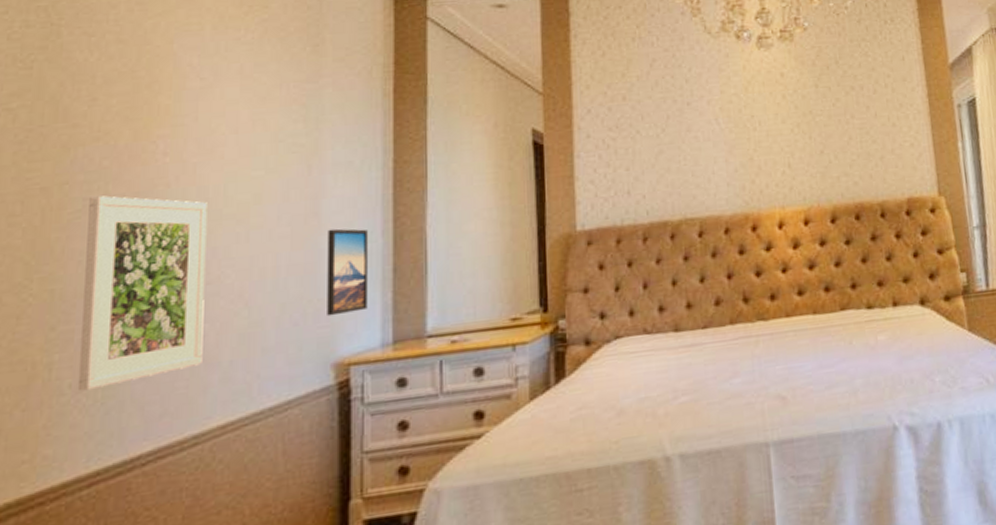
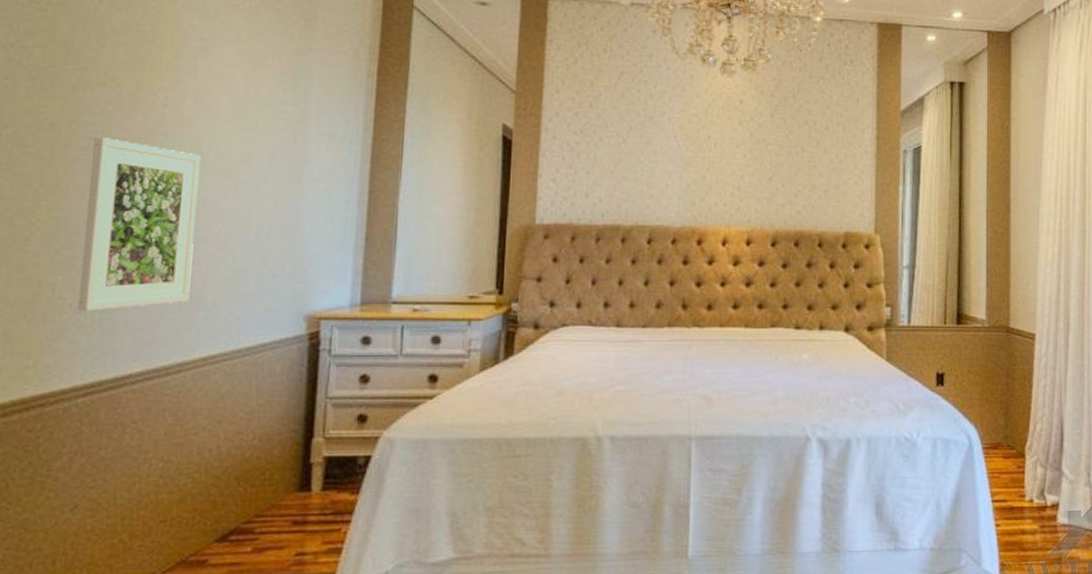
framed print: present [327,228,367,317] -> none [303,194,345,273]

